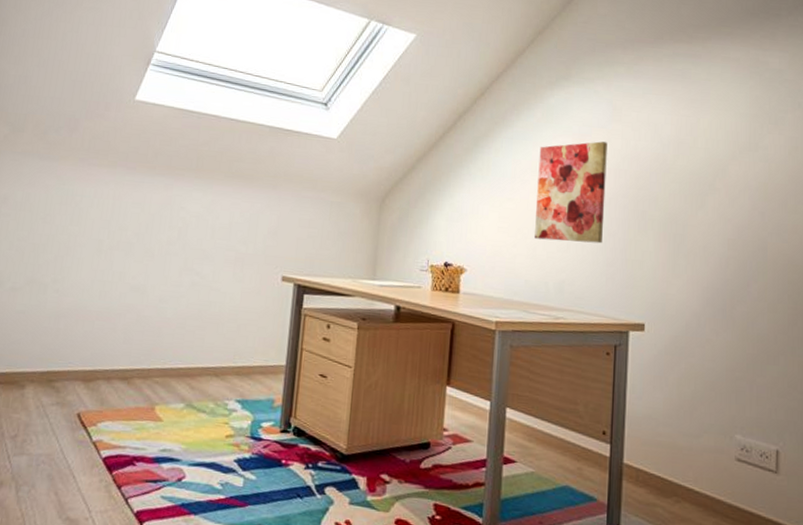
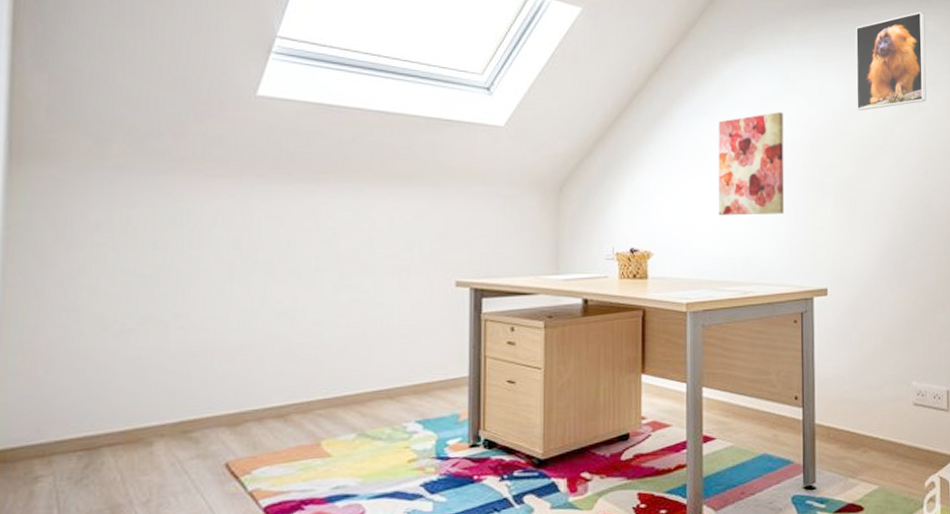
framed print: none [686,48,768,146] -> present [855,11,927,110]

